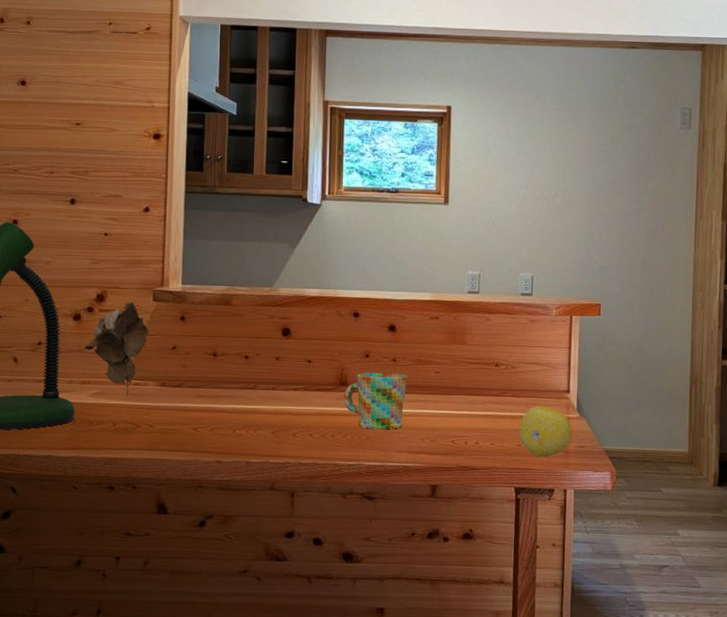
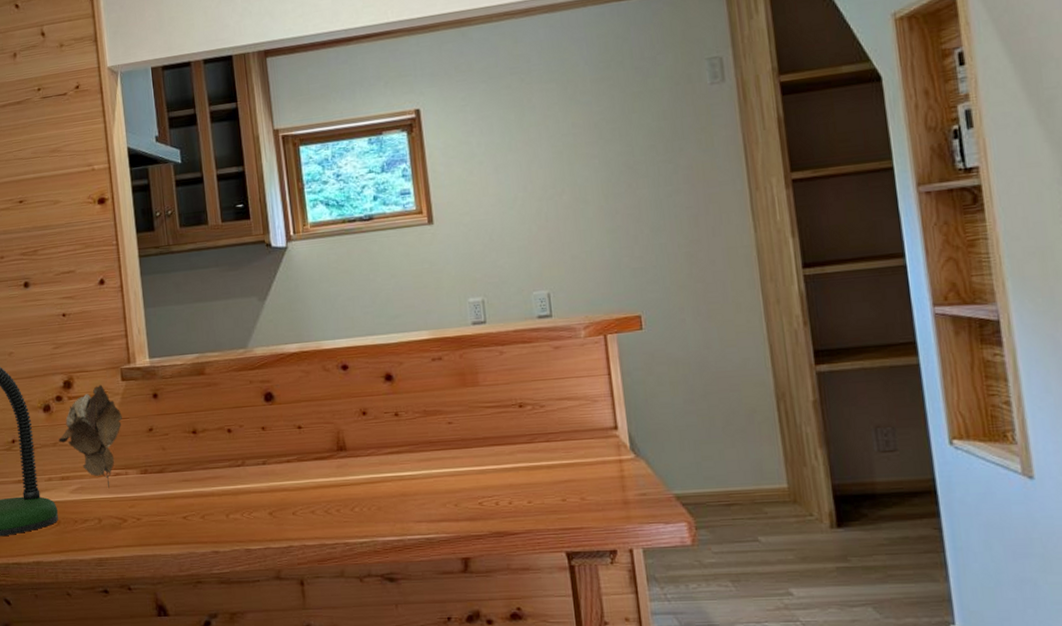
mug: present [343,372,408,430] -> none [344,429,417,498]
fruit: present [519,406,573,458] -> none [560,449,630,513]

